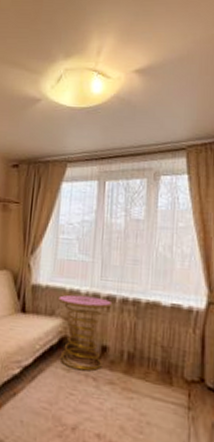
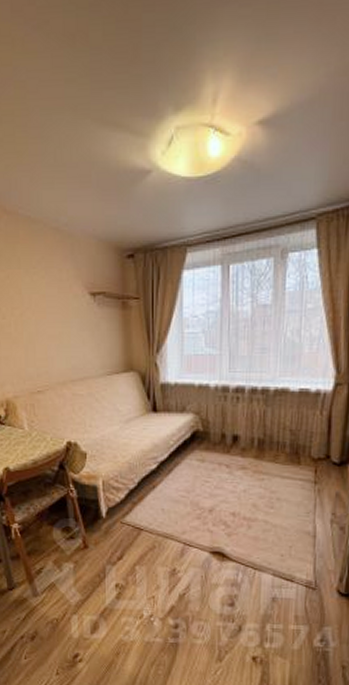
side table: present [58,294,113,371] -> none [188,389,242,460]

